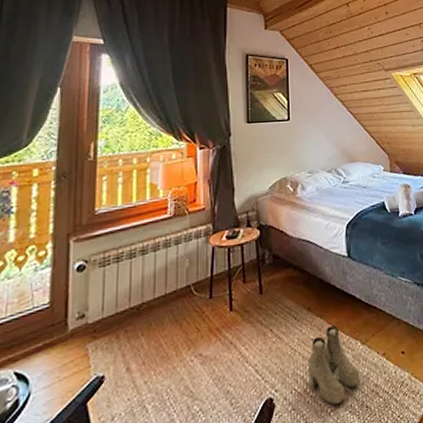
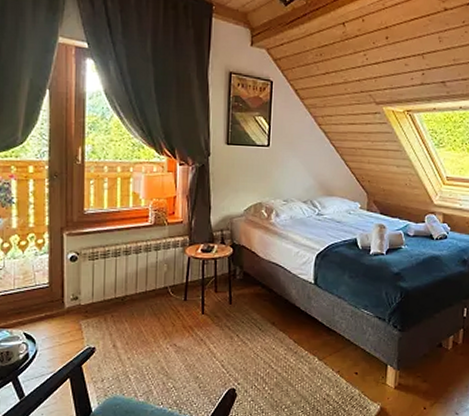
boots: present [308,326,361,406] -> none [268,341,315,404]

